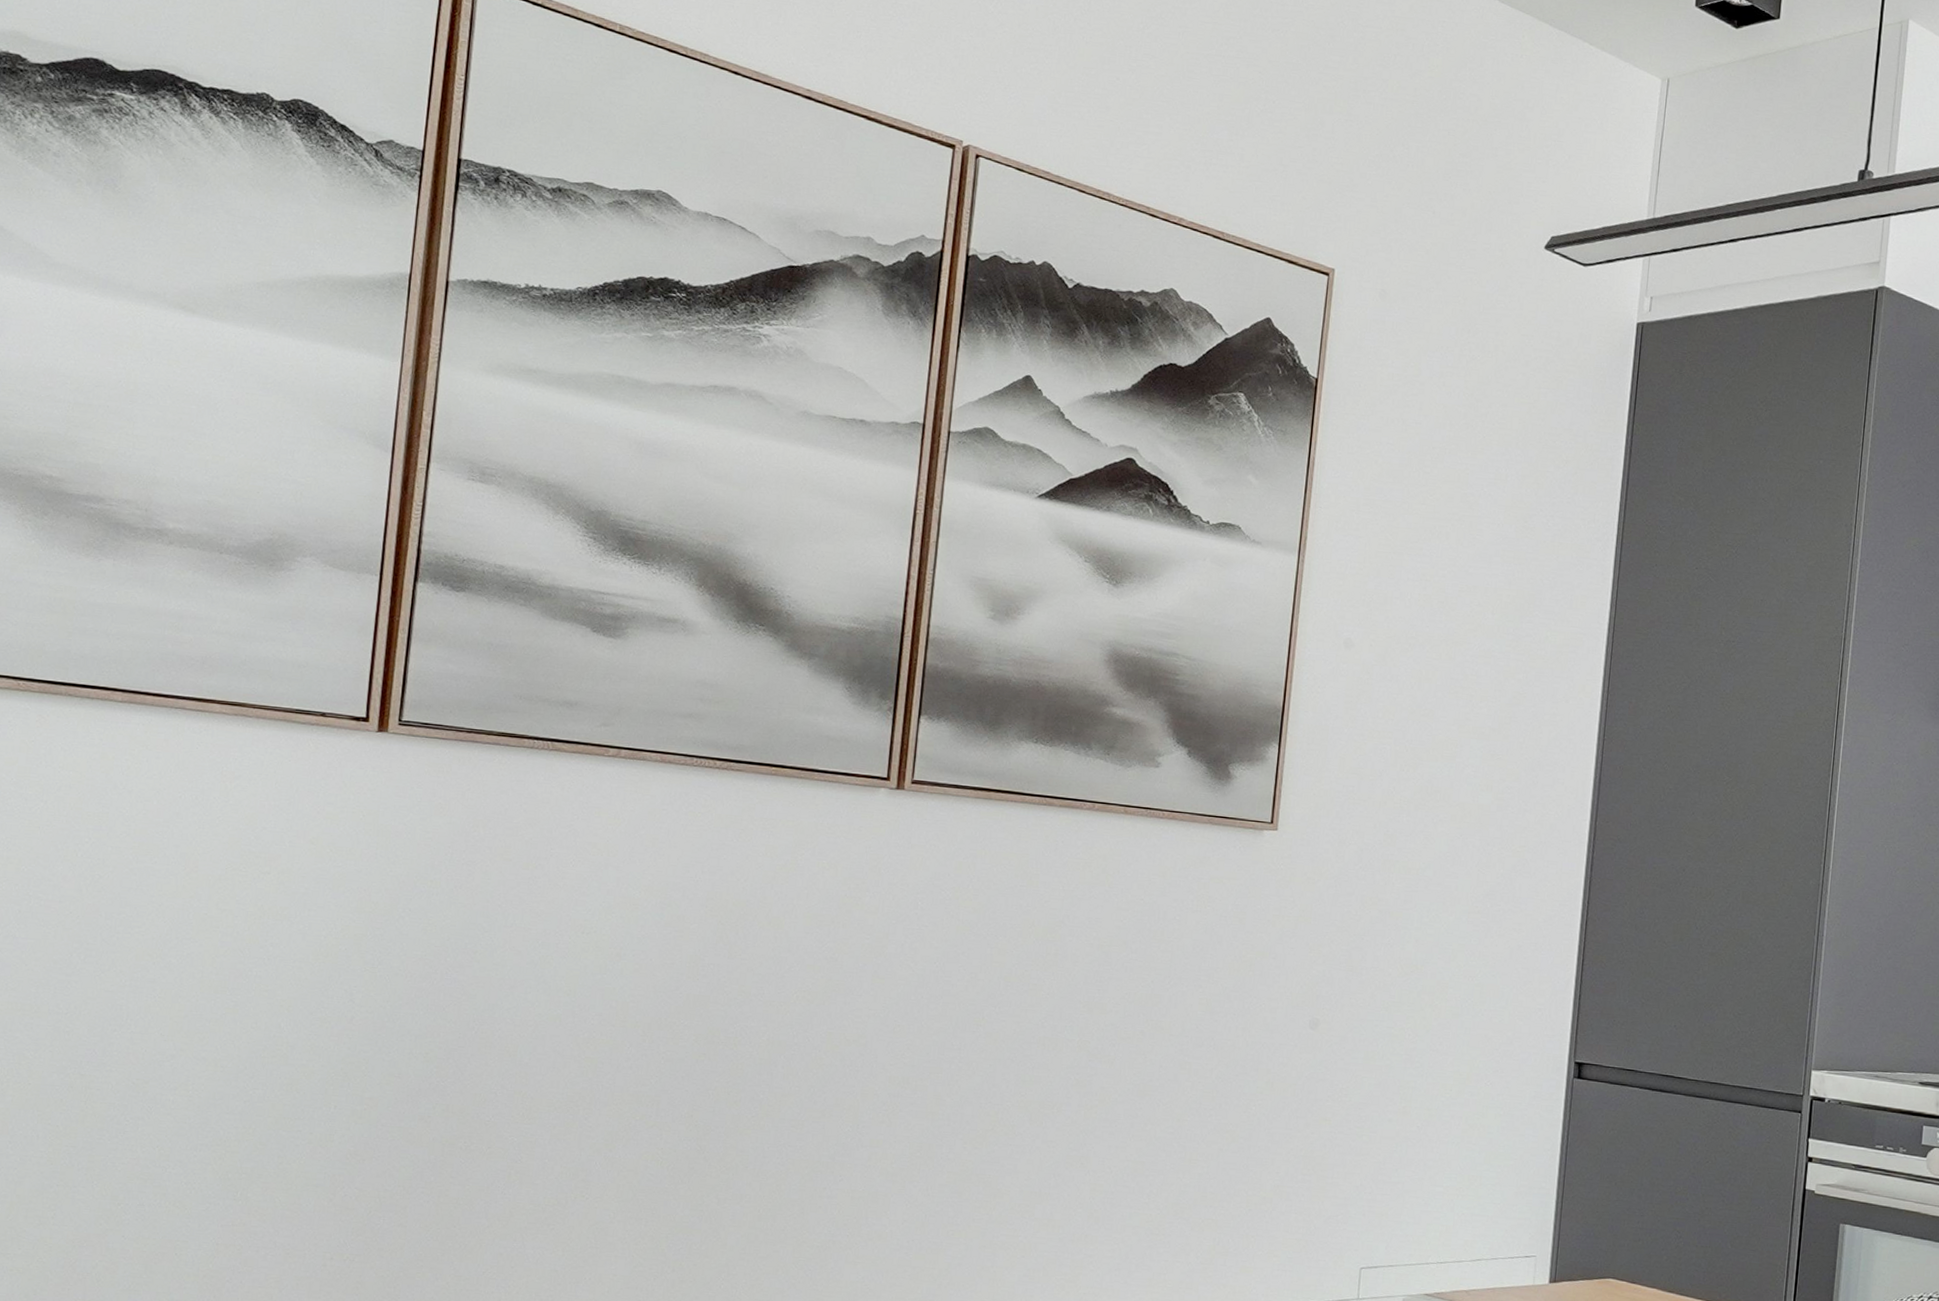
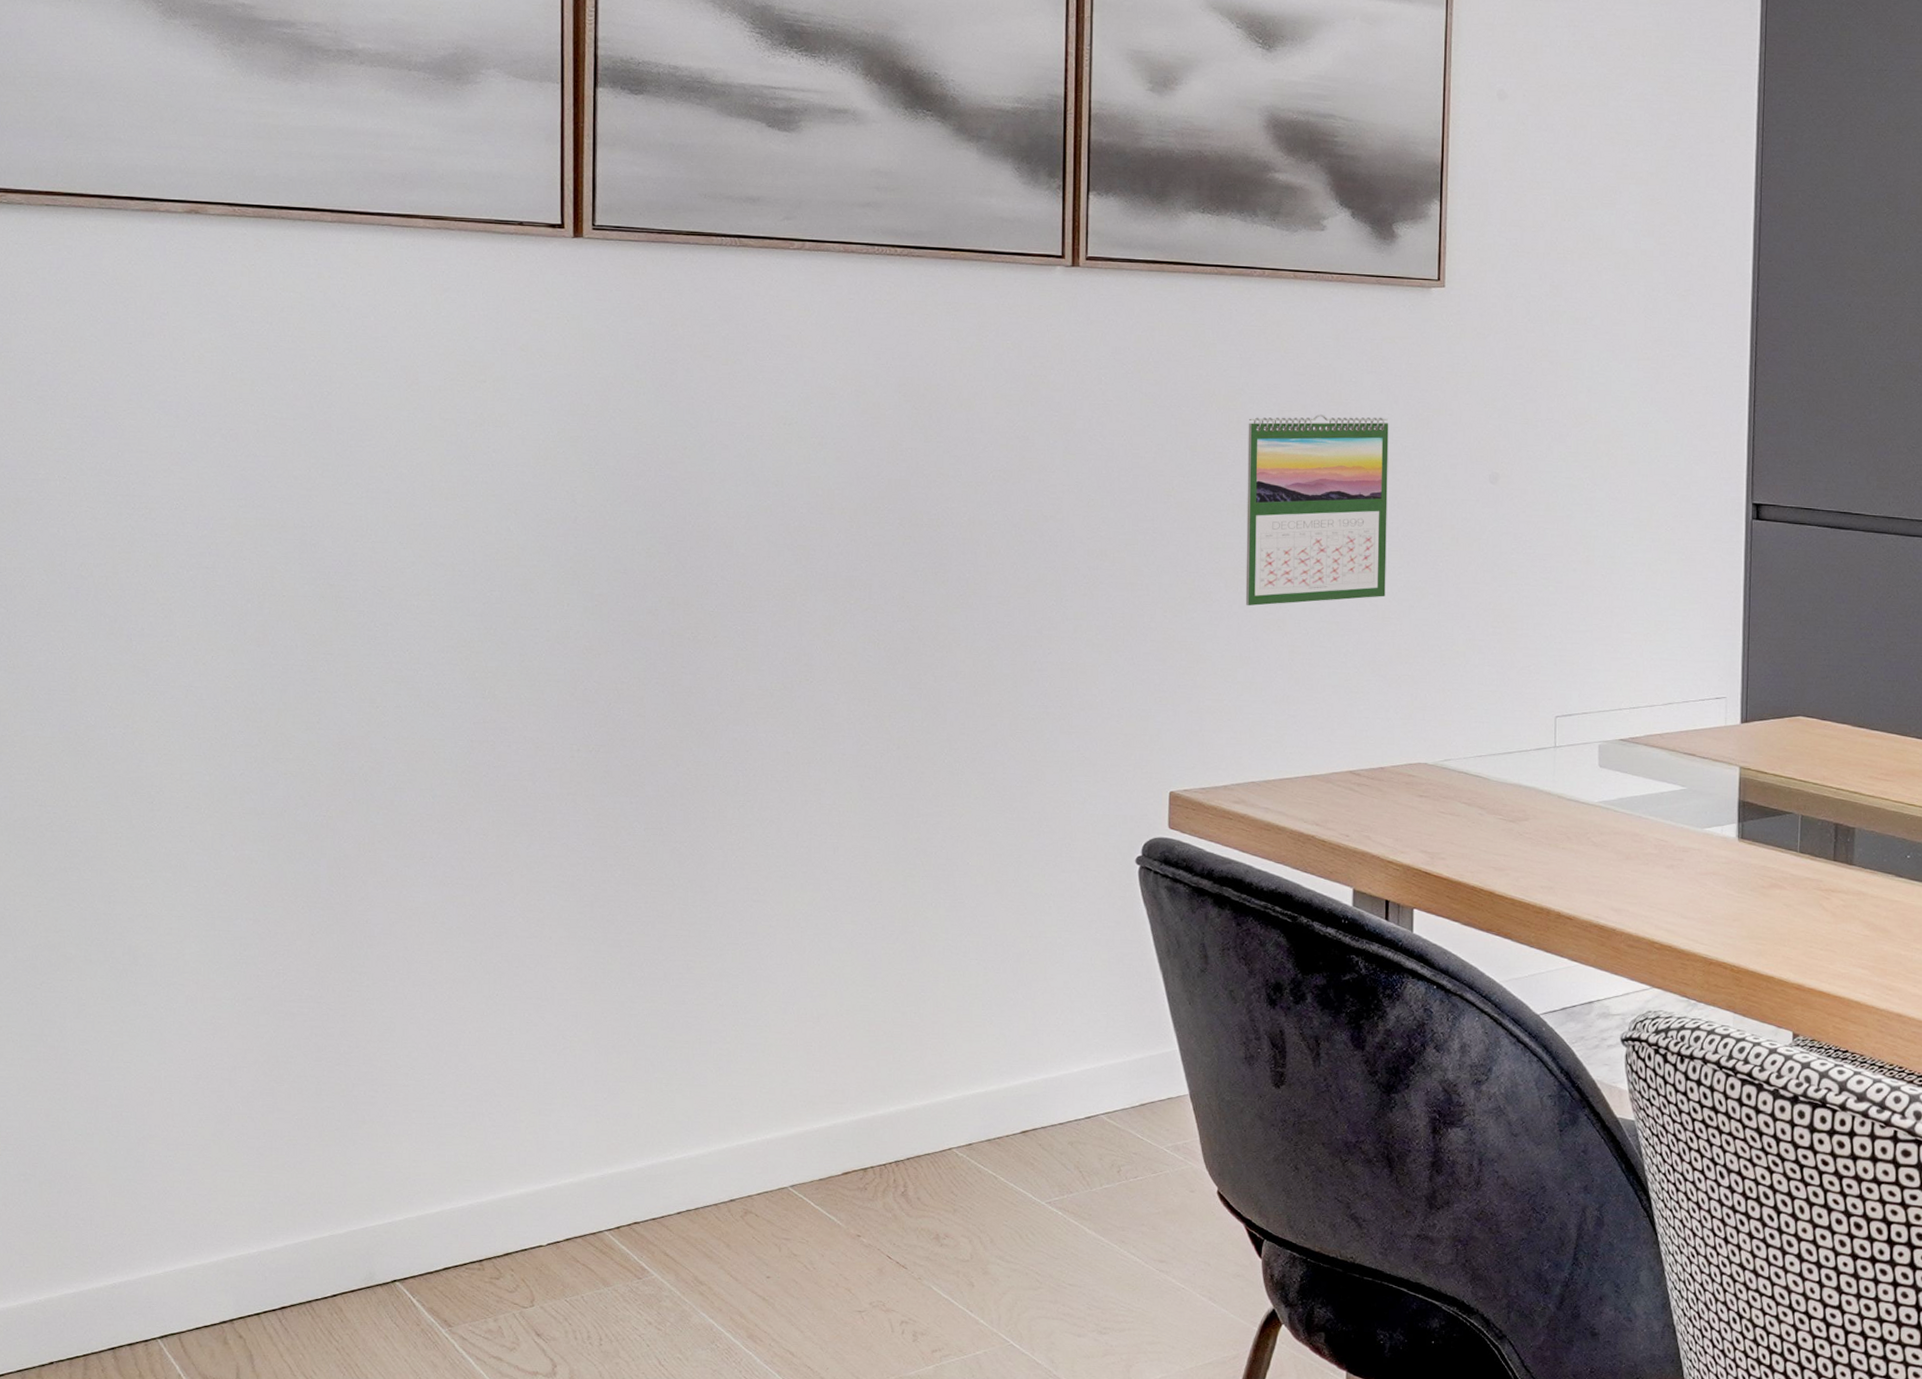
calendar: none [1049,950,1211,1142] -> present [1245,414,1389,606]

